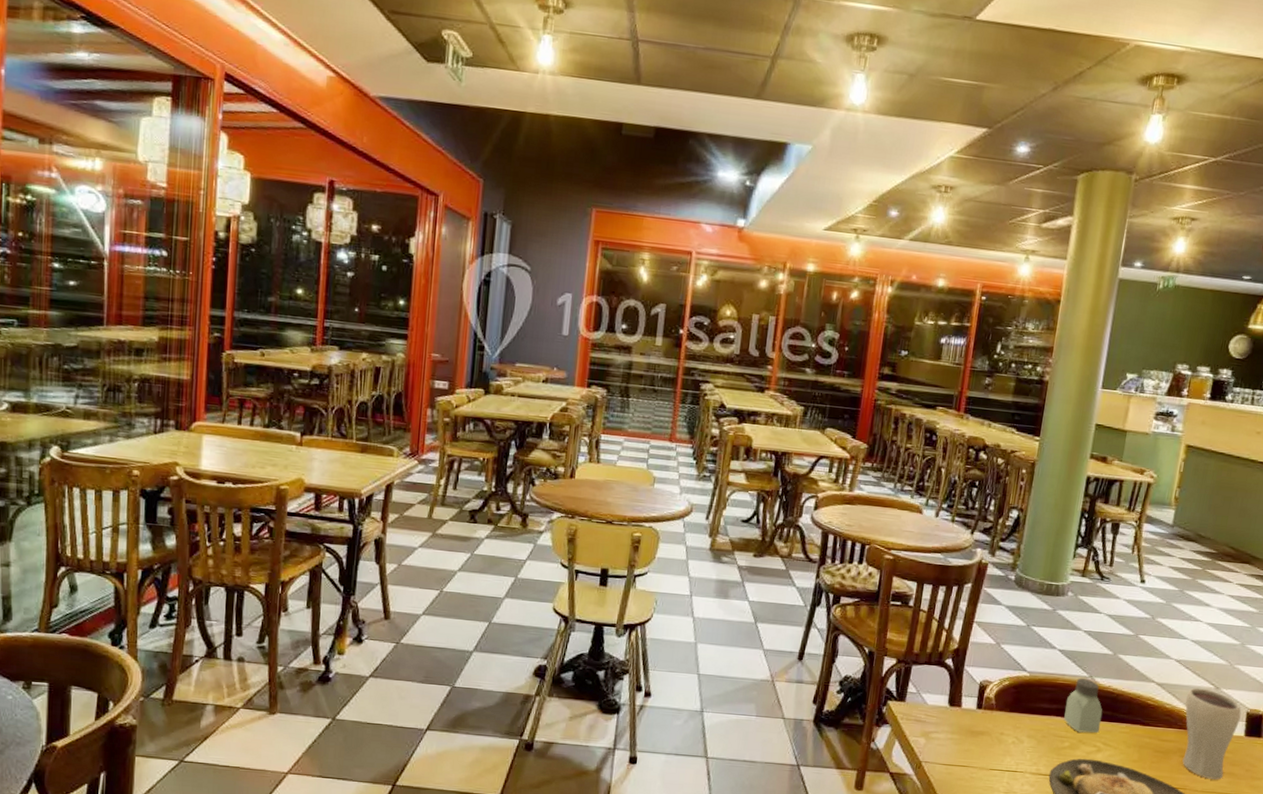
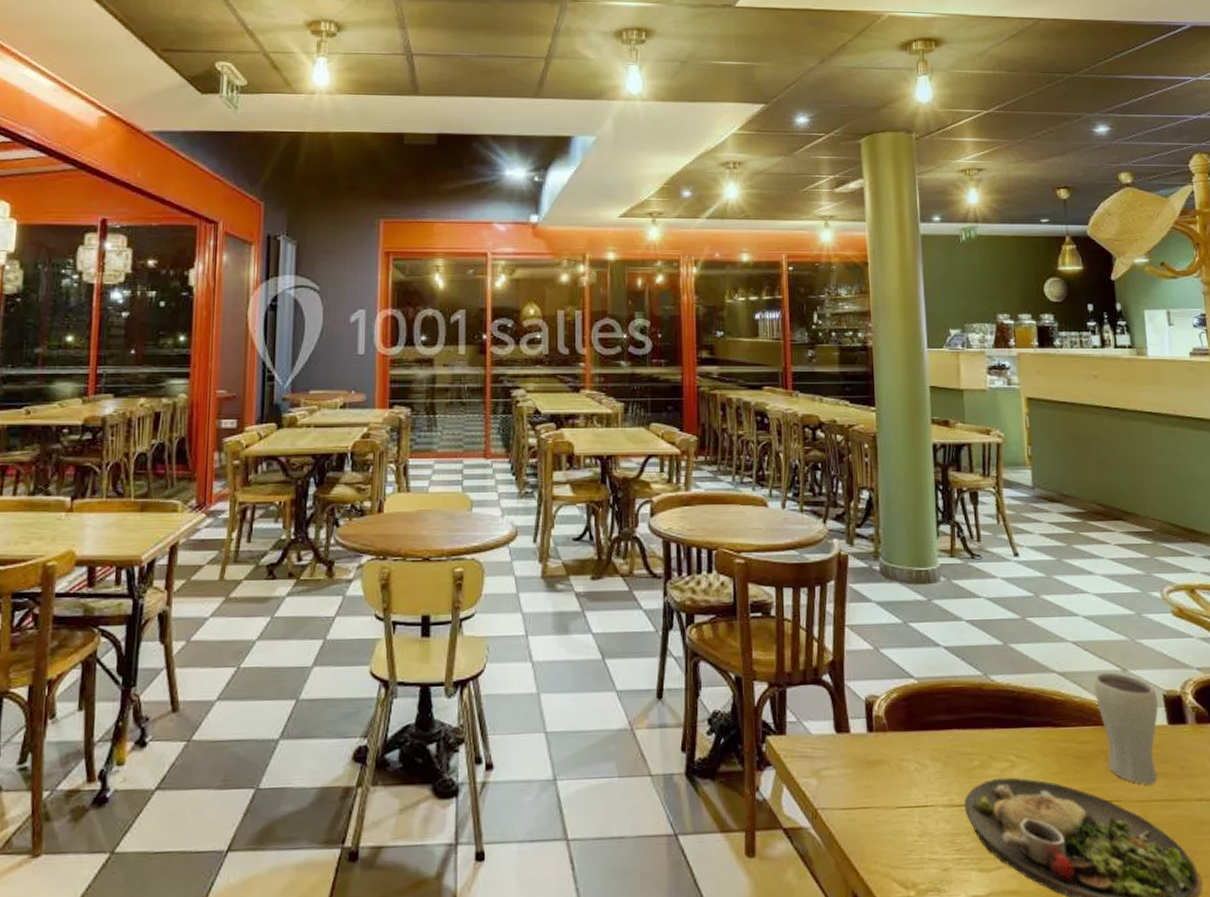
saltshaker: present [1064,677,1103,733] -> none [965,677,1009,746]

